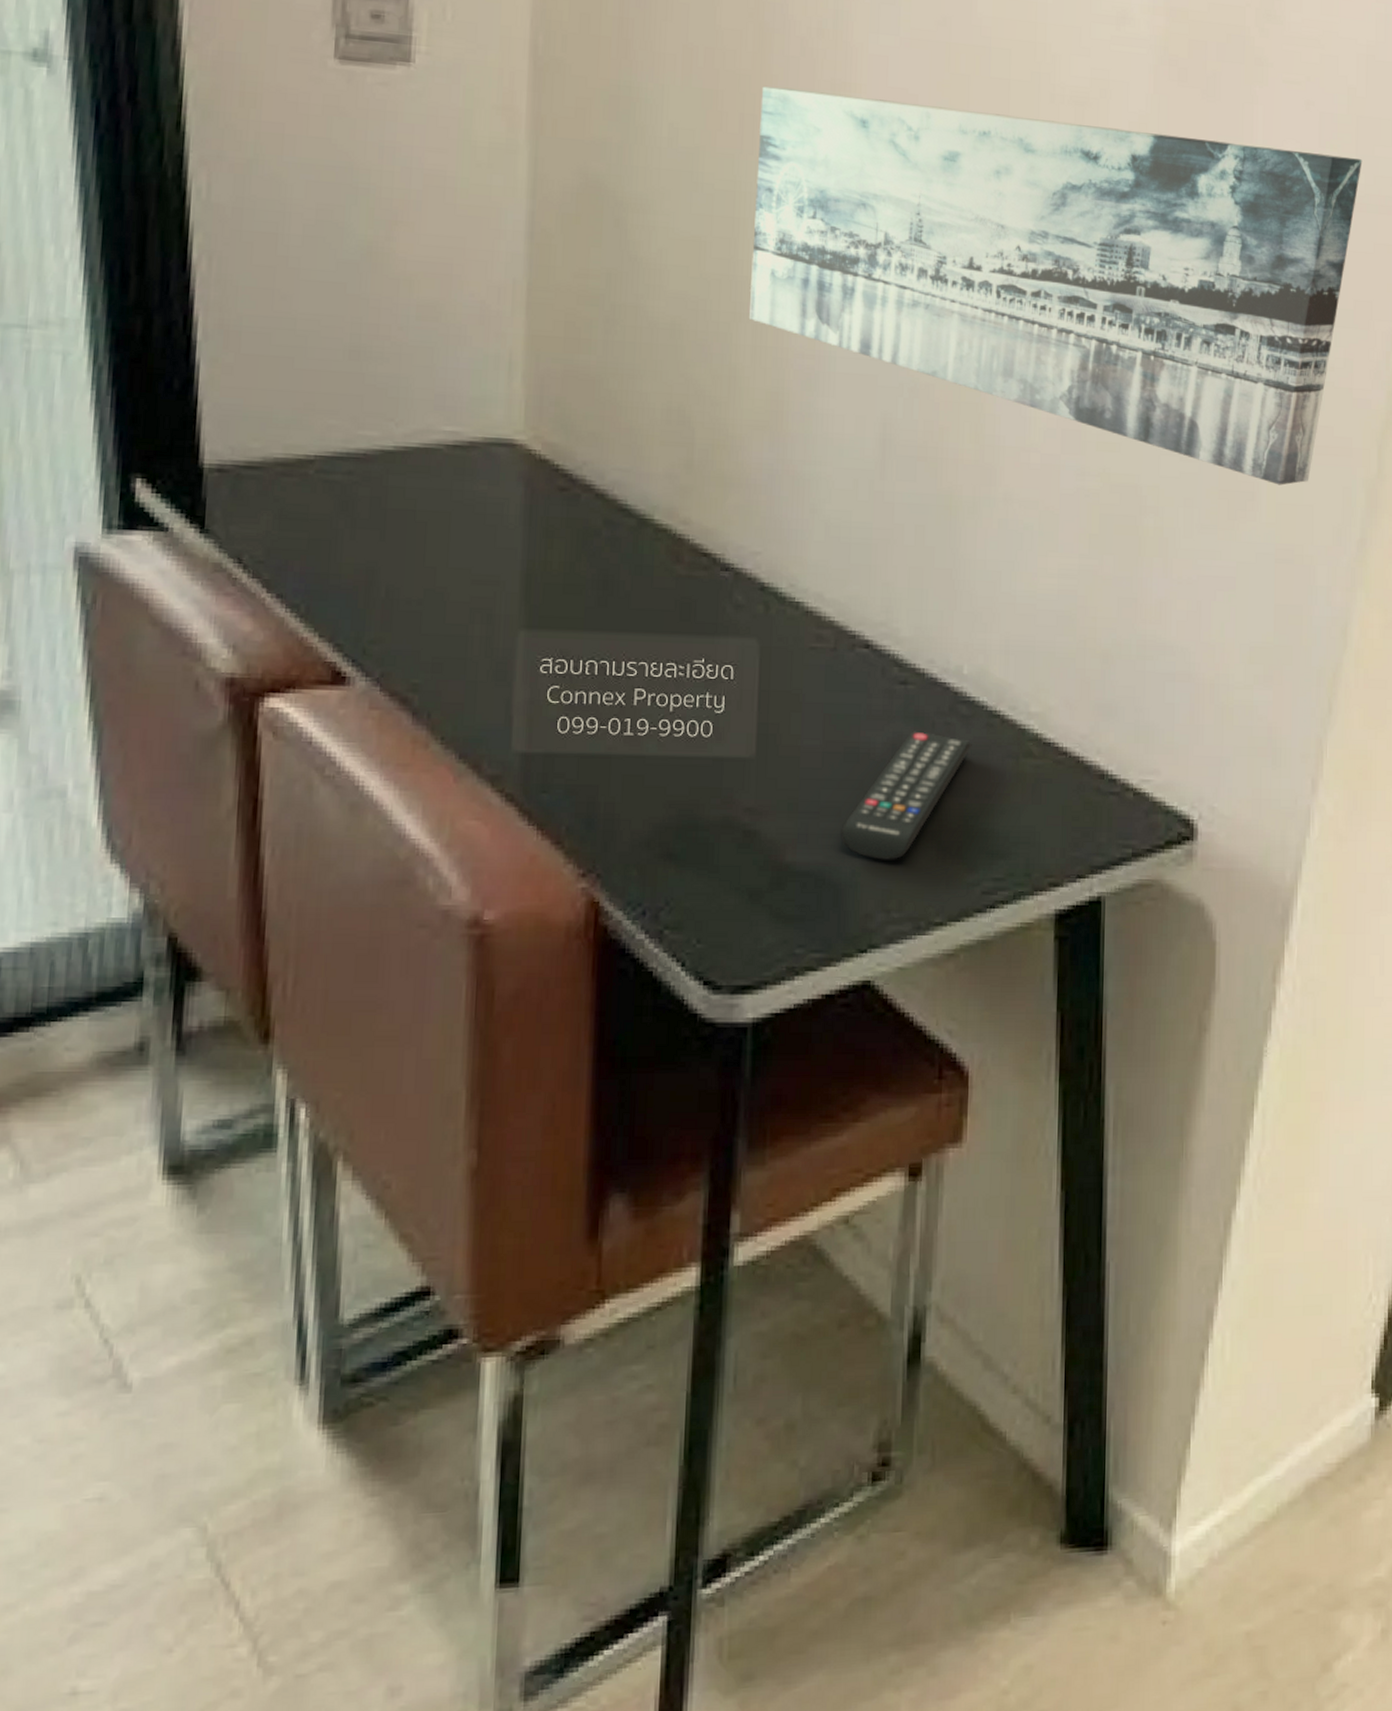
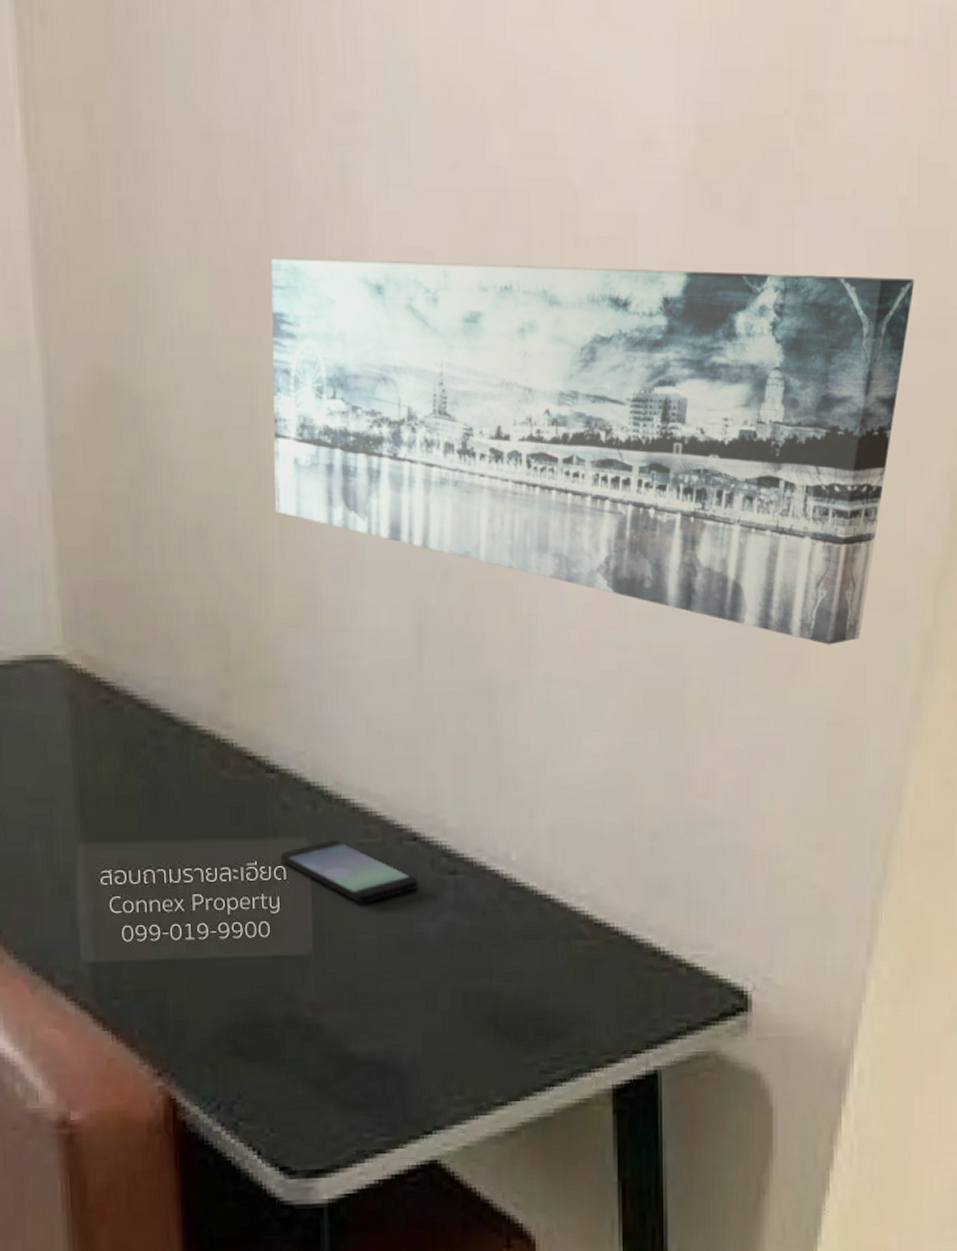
smartphone: none [728,643,869,708] -> present [279,841,419,903]
remote control: present [840,731,972,860] -> none [400,919,524,1046]

